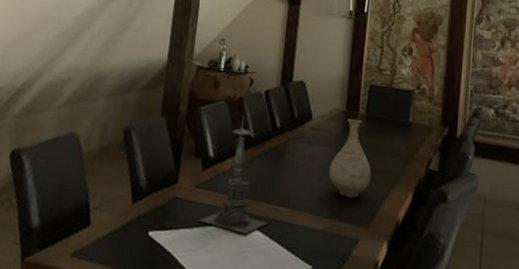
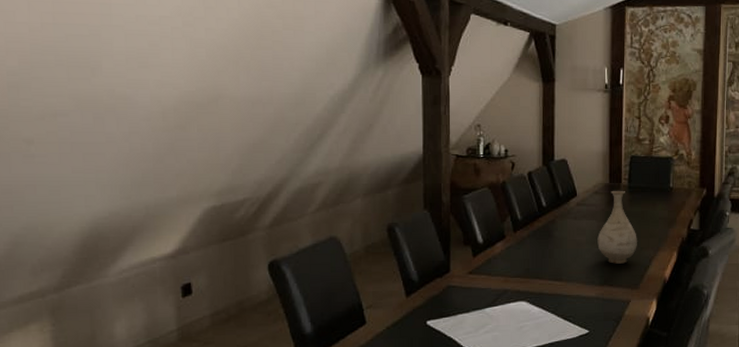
candle holder: present [198,116,268,234] -> none [474,200,544,311]

